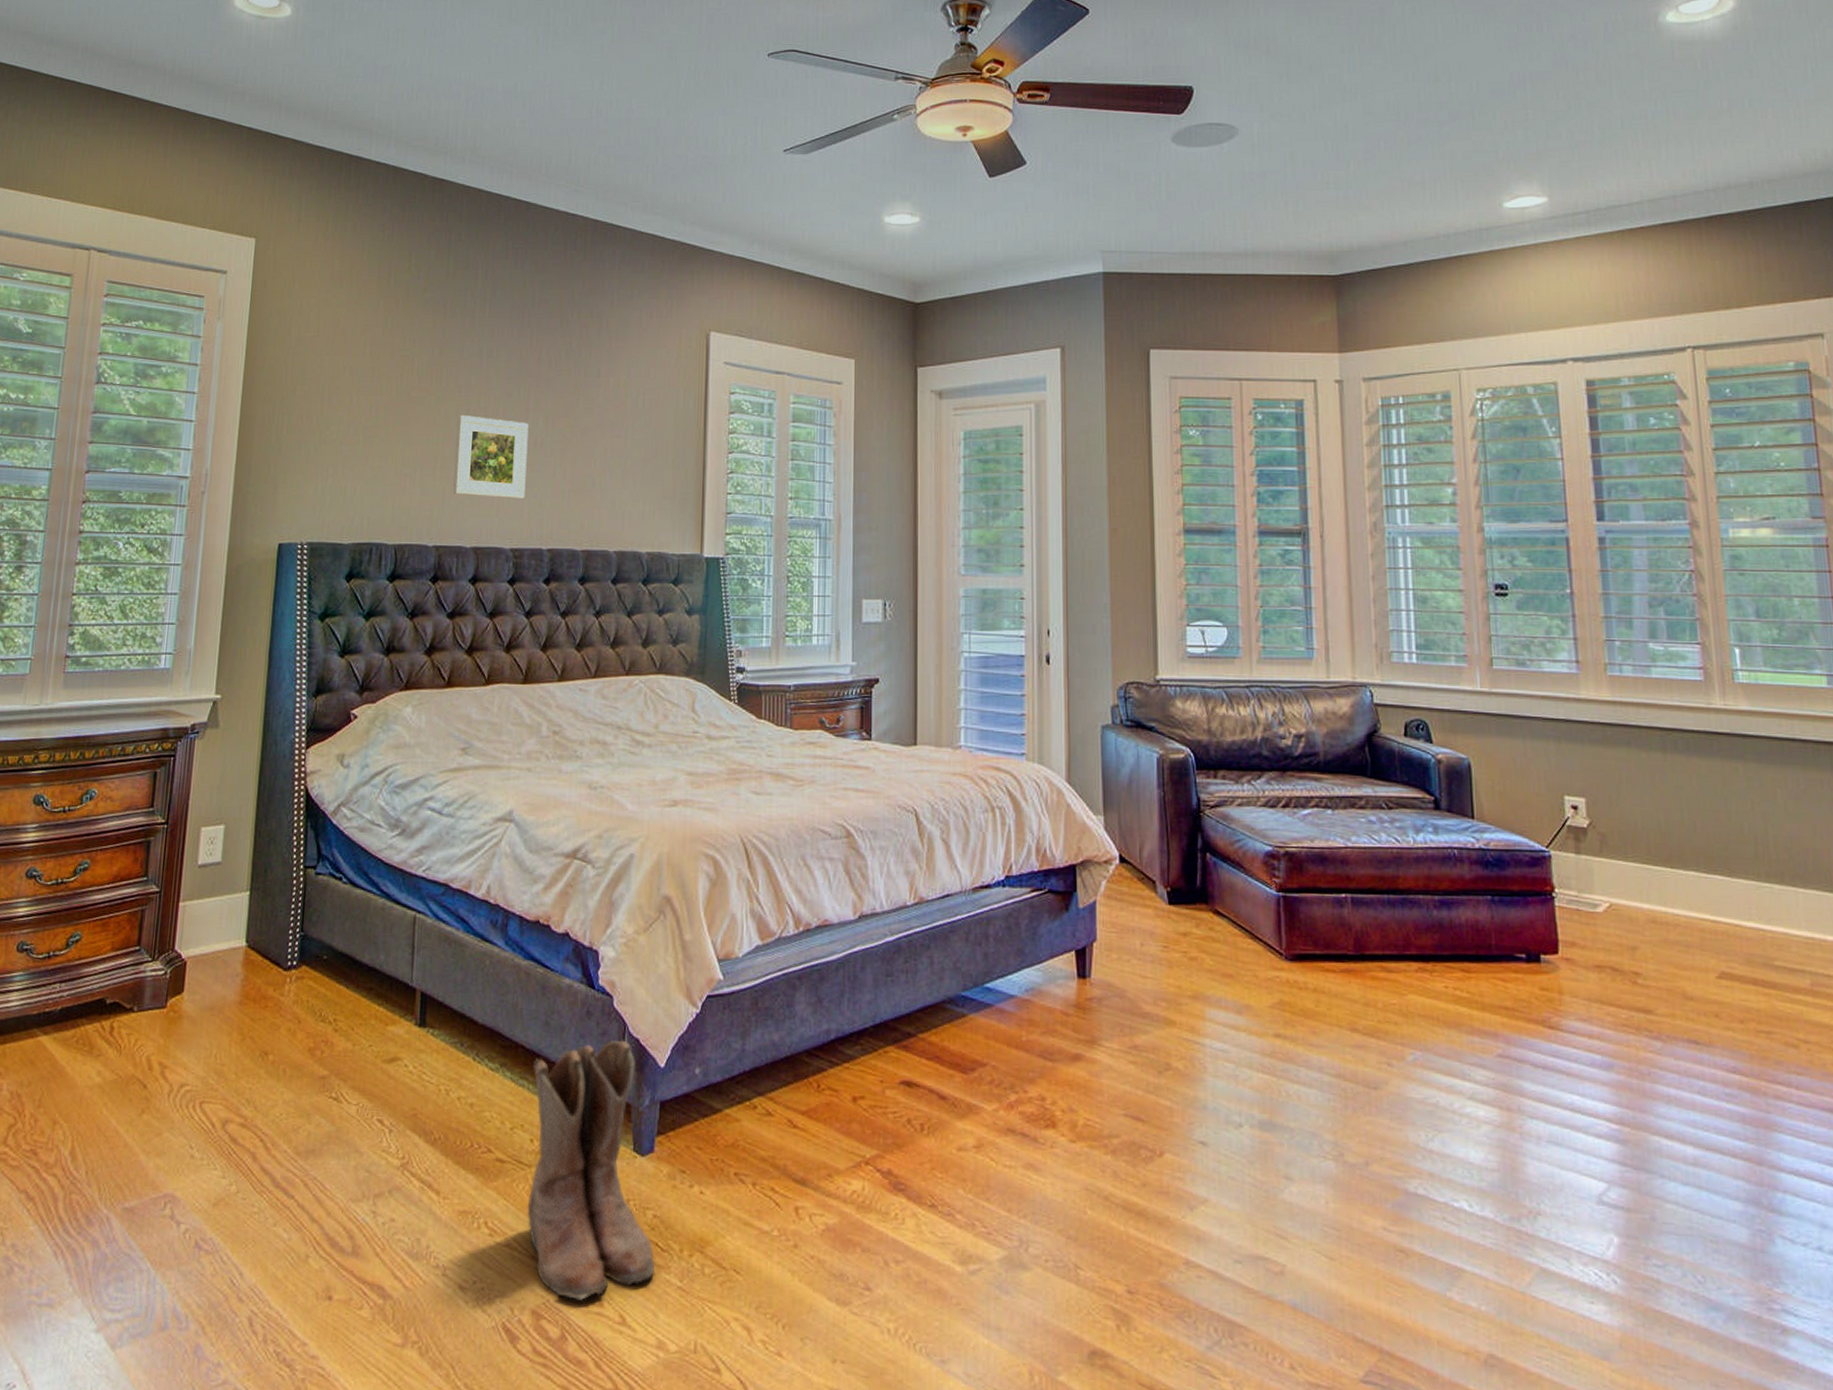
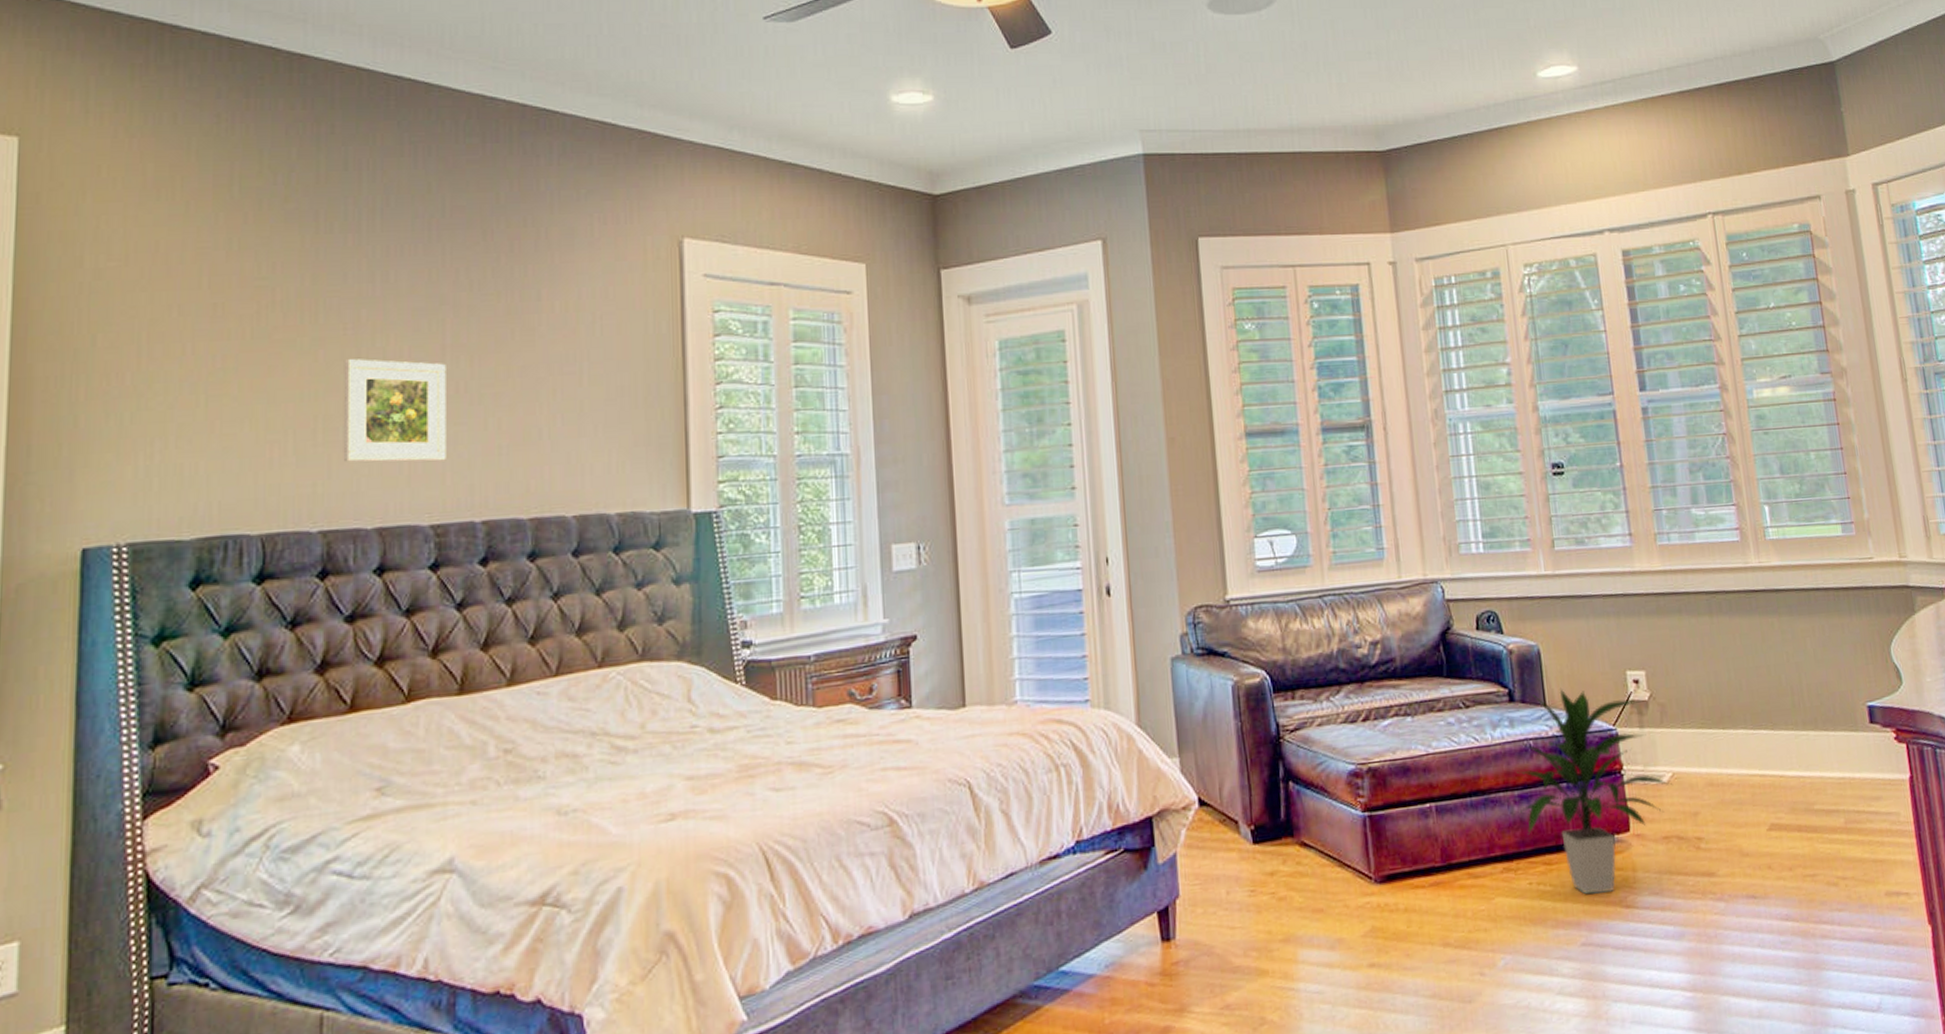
indoor plant: none [1437,803,1610,1010] -> present [1516,687,1674,895]

